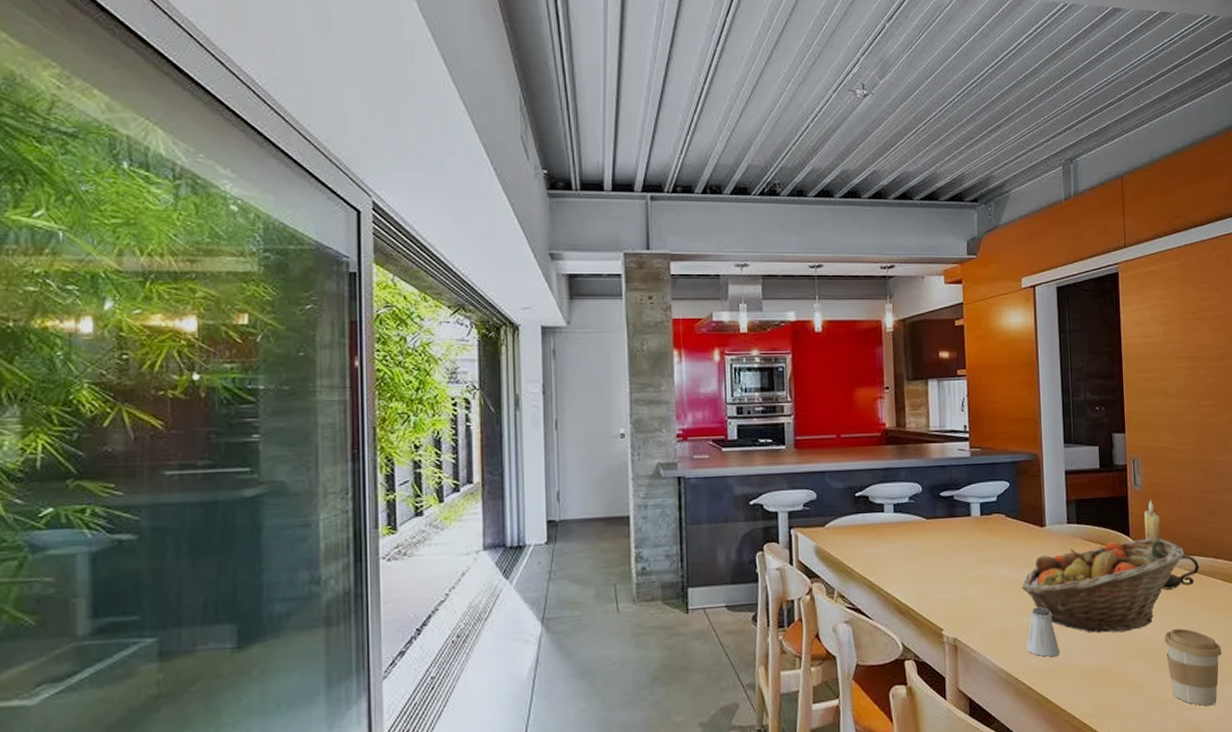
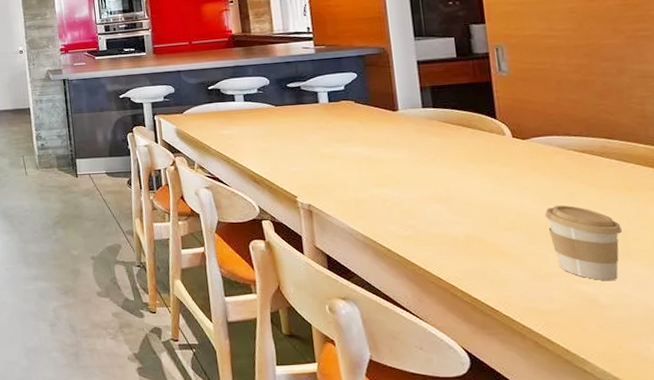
fruit basket: present [1021,538,1186,633] -> none [375,120,568,206]
saltshaker: present [1026,607,1060,657] -> none [383,181,421,224]
candle holder: present [1144,500,1200,590] -> none [513,84,588,168]

